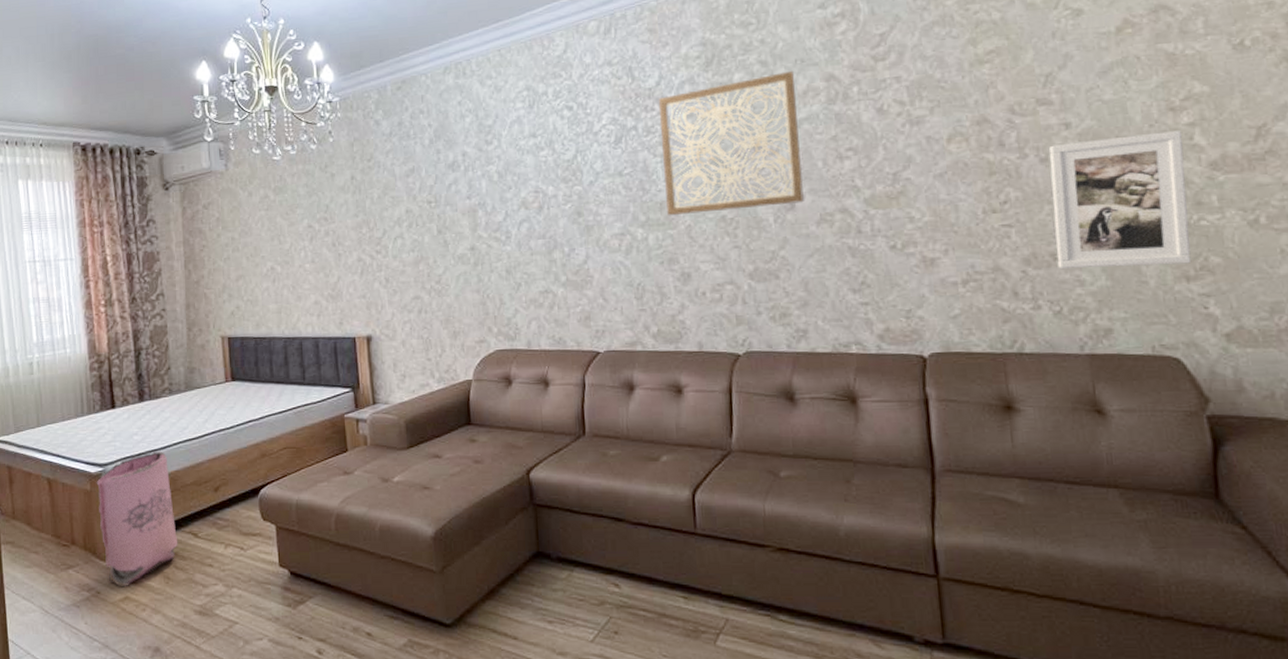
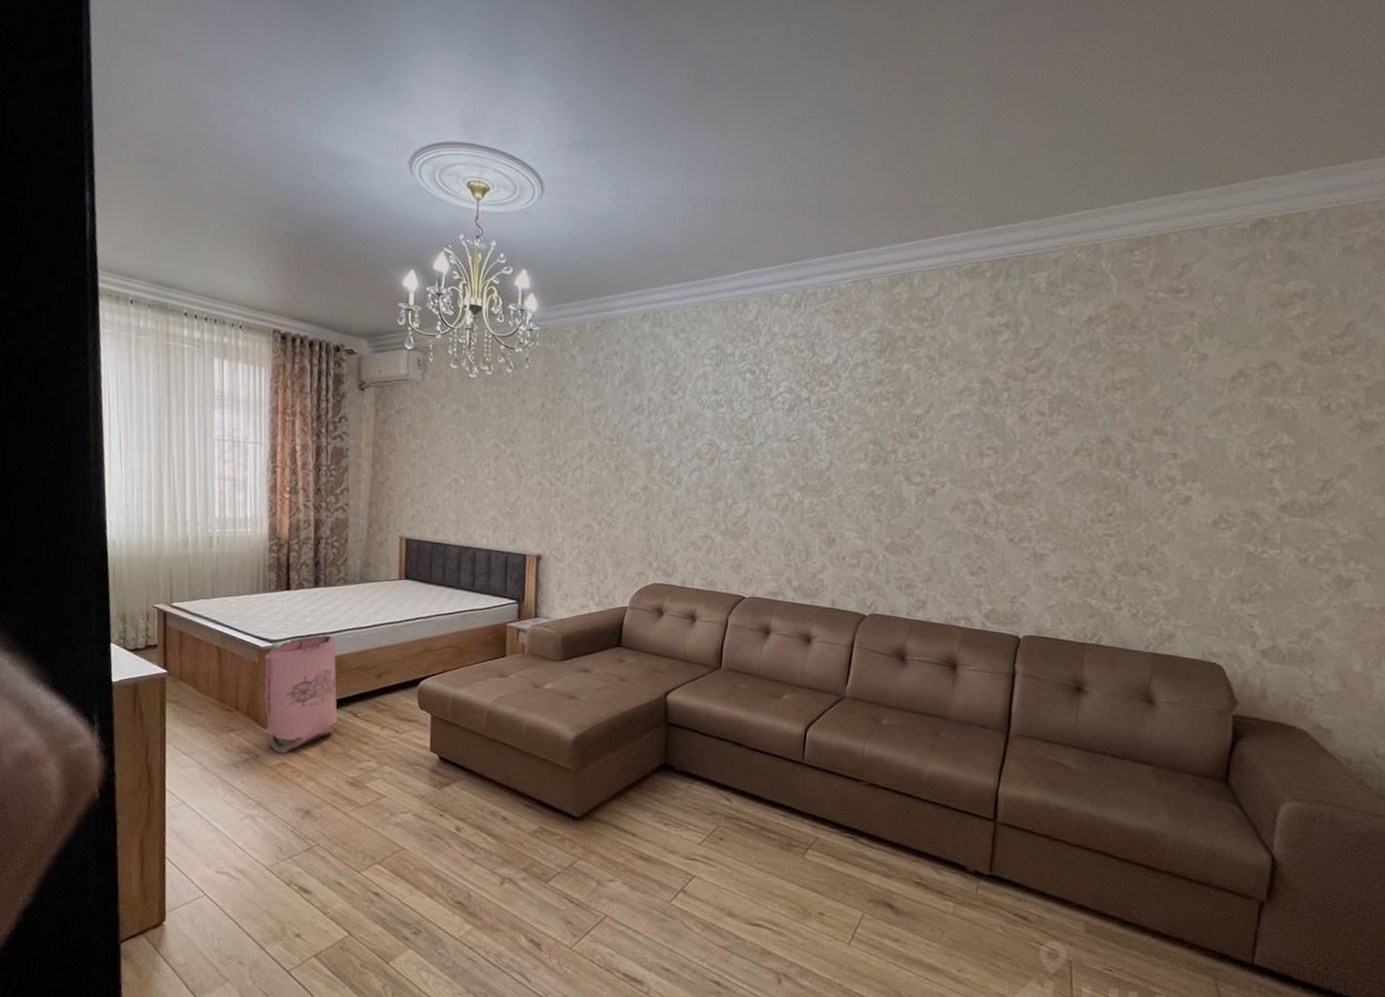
wall art: present [658,70,804,216] -> none [824,369,956,490]
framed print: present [1049,131,1192,268] -> none [1142,471,1265,588]

